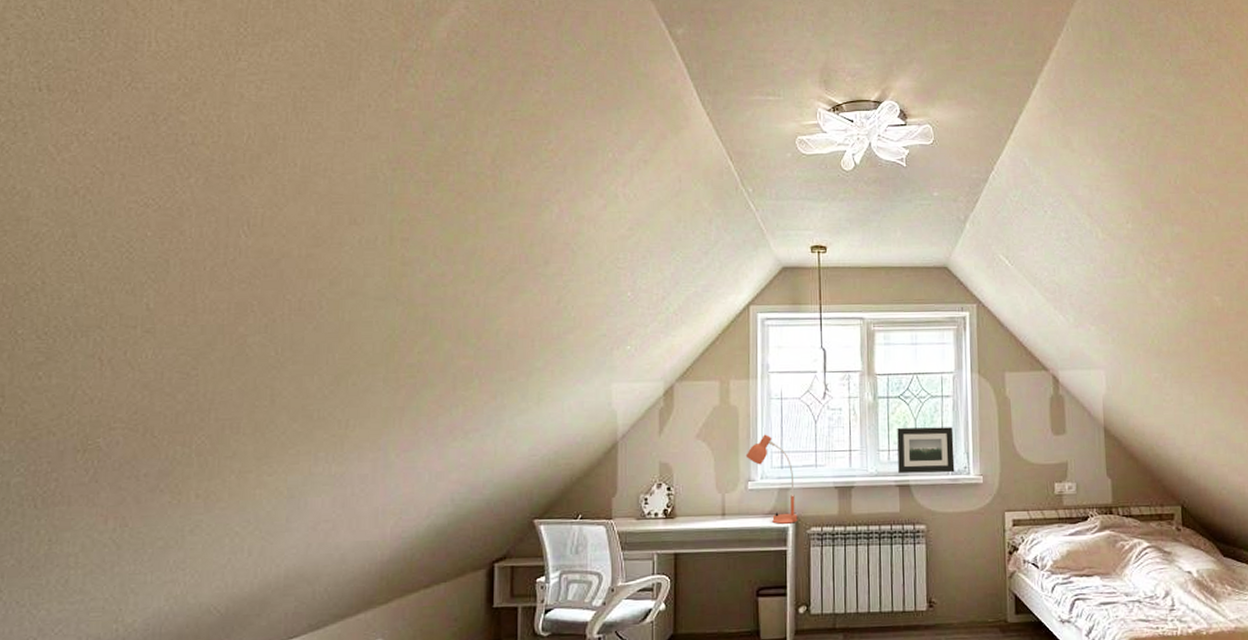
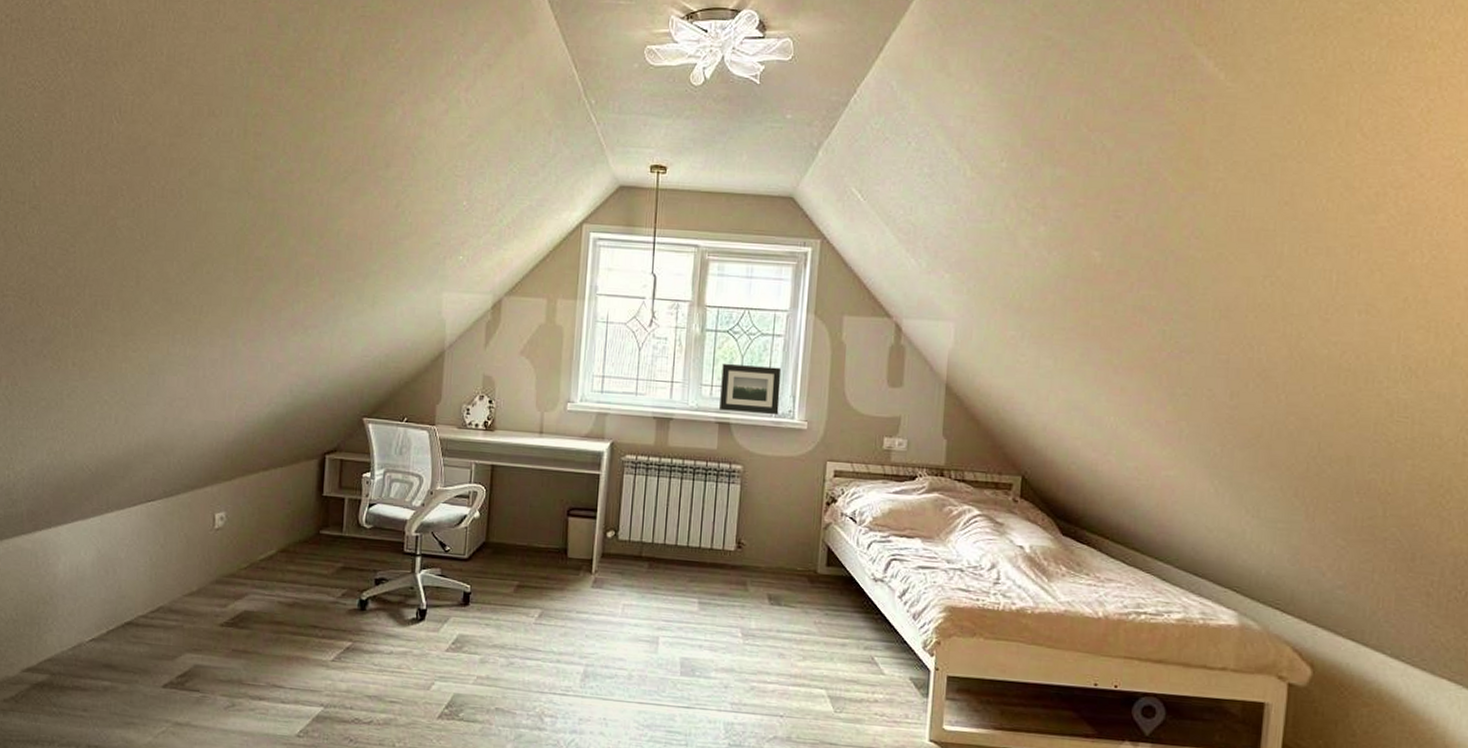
desk lamp: present [745,434,798,524] -> none [567,357,614,449]

